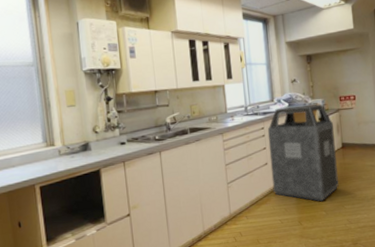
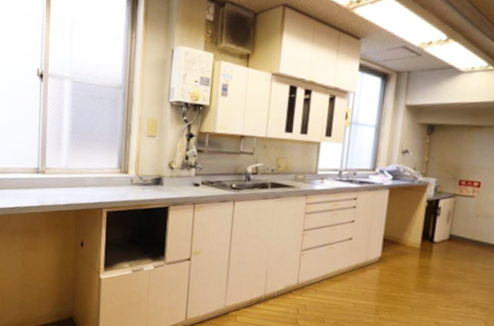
trash can: present [267,104,339,202] -> none [352,179,444,295]

